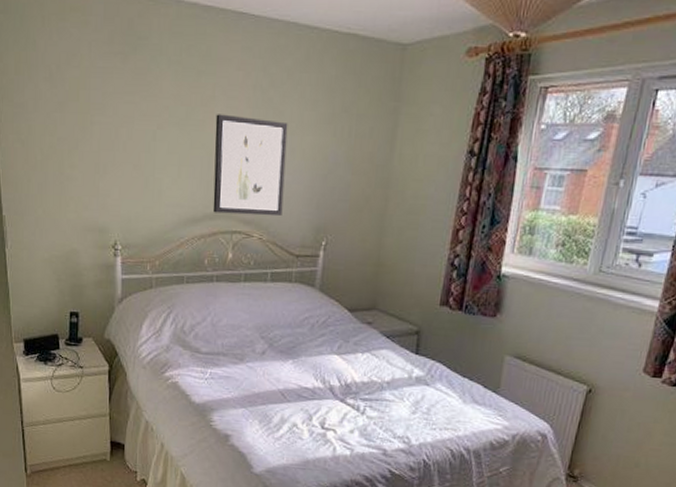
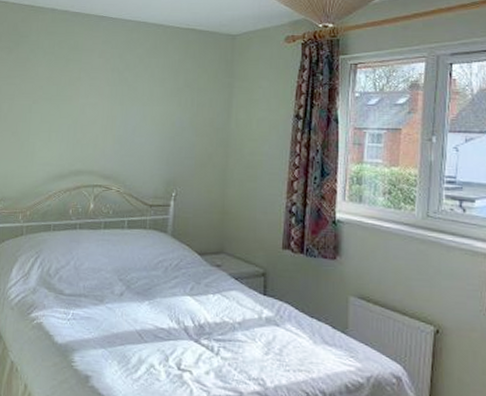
wall art: present [212,114,288,217] -> none [77,91,141,172]

